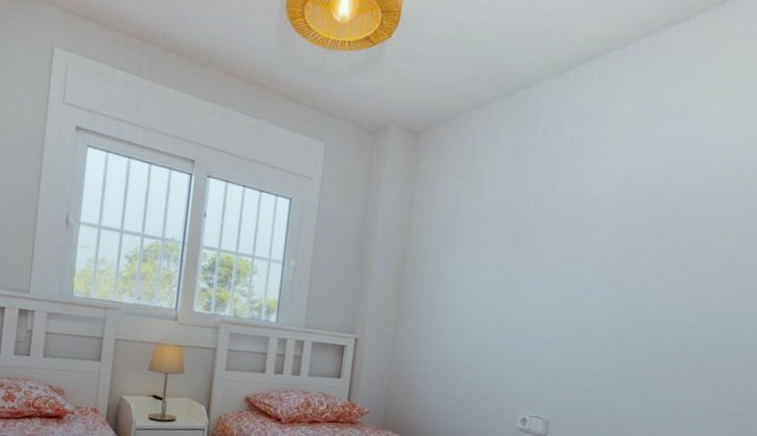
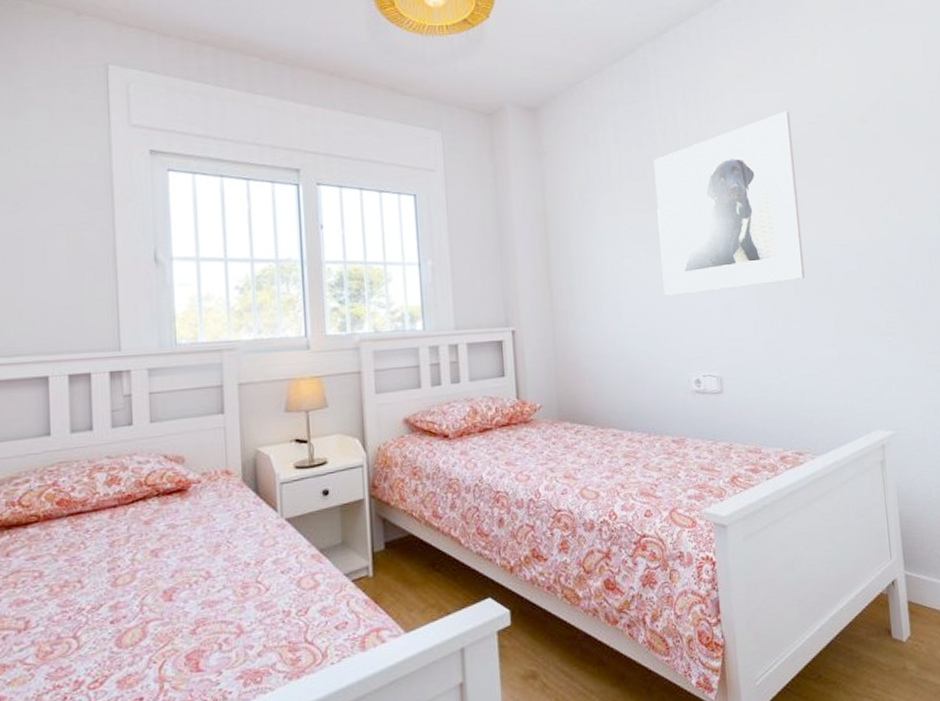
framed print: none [508,167,683,342] -> present [653,111,805,296]

